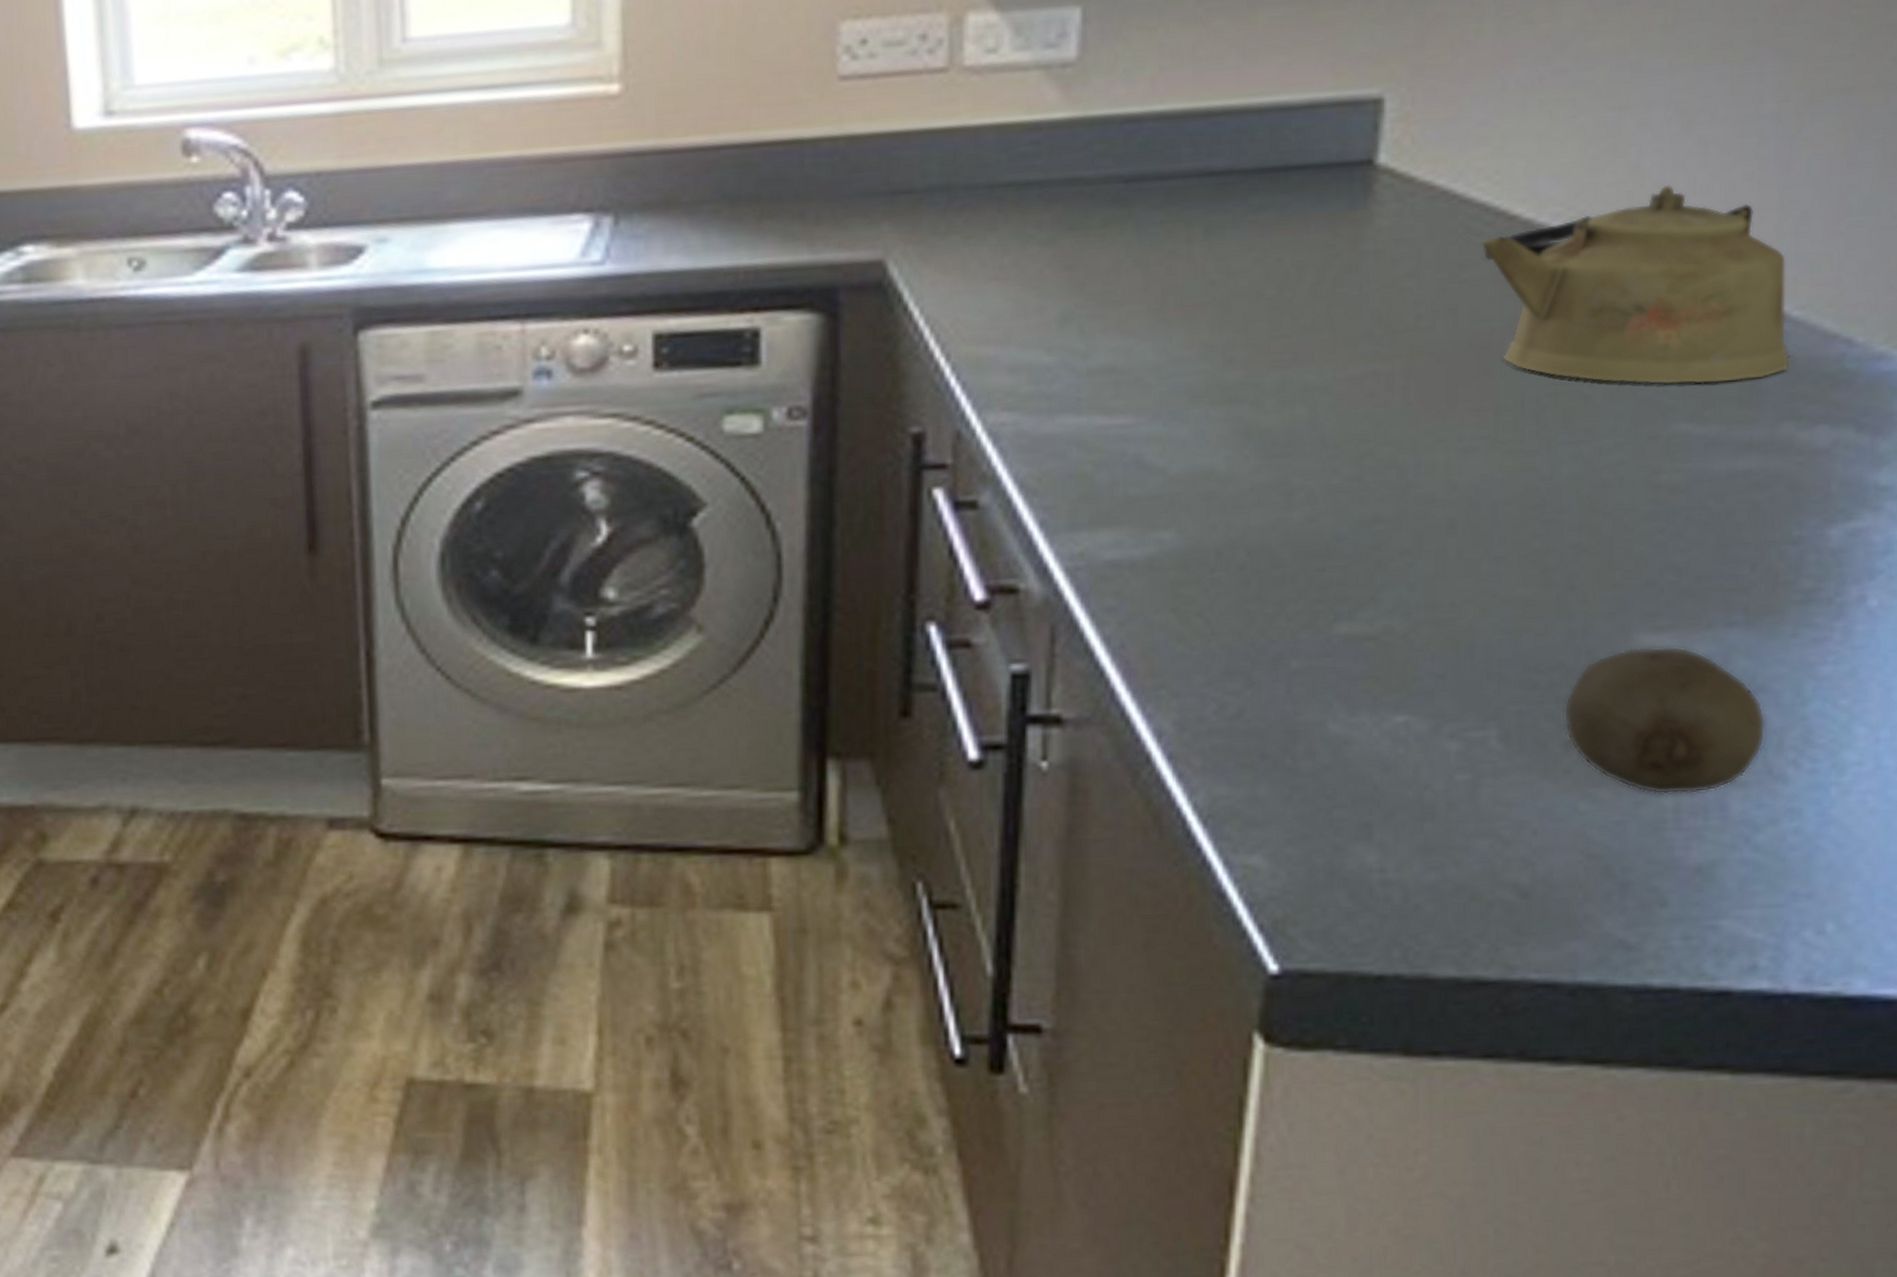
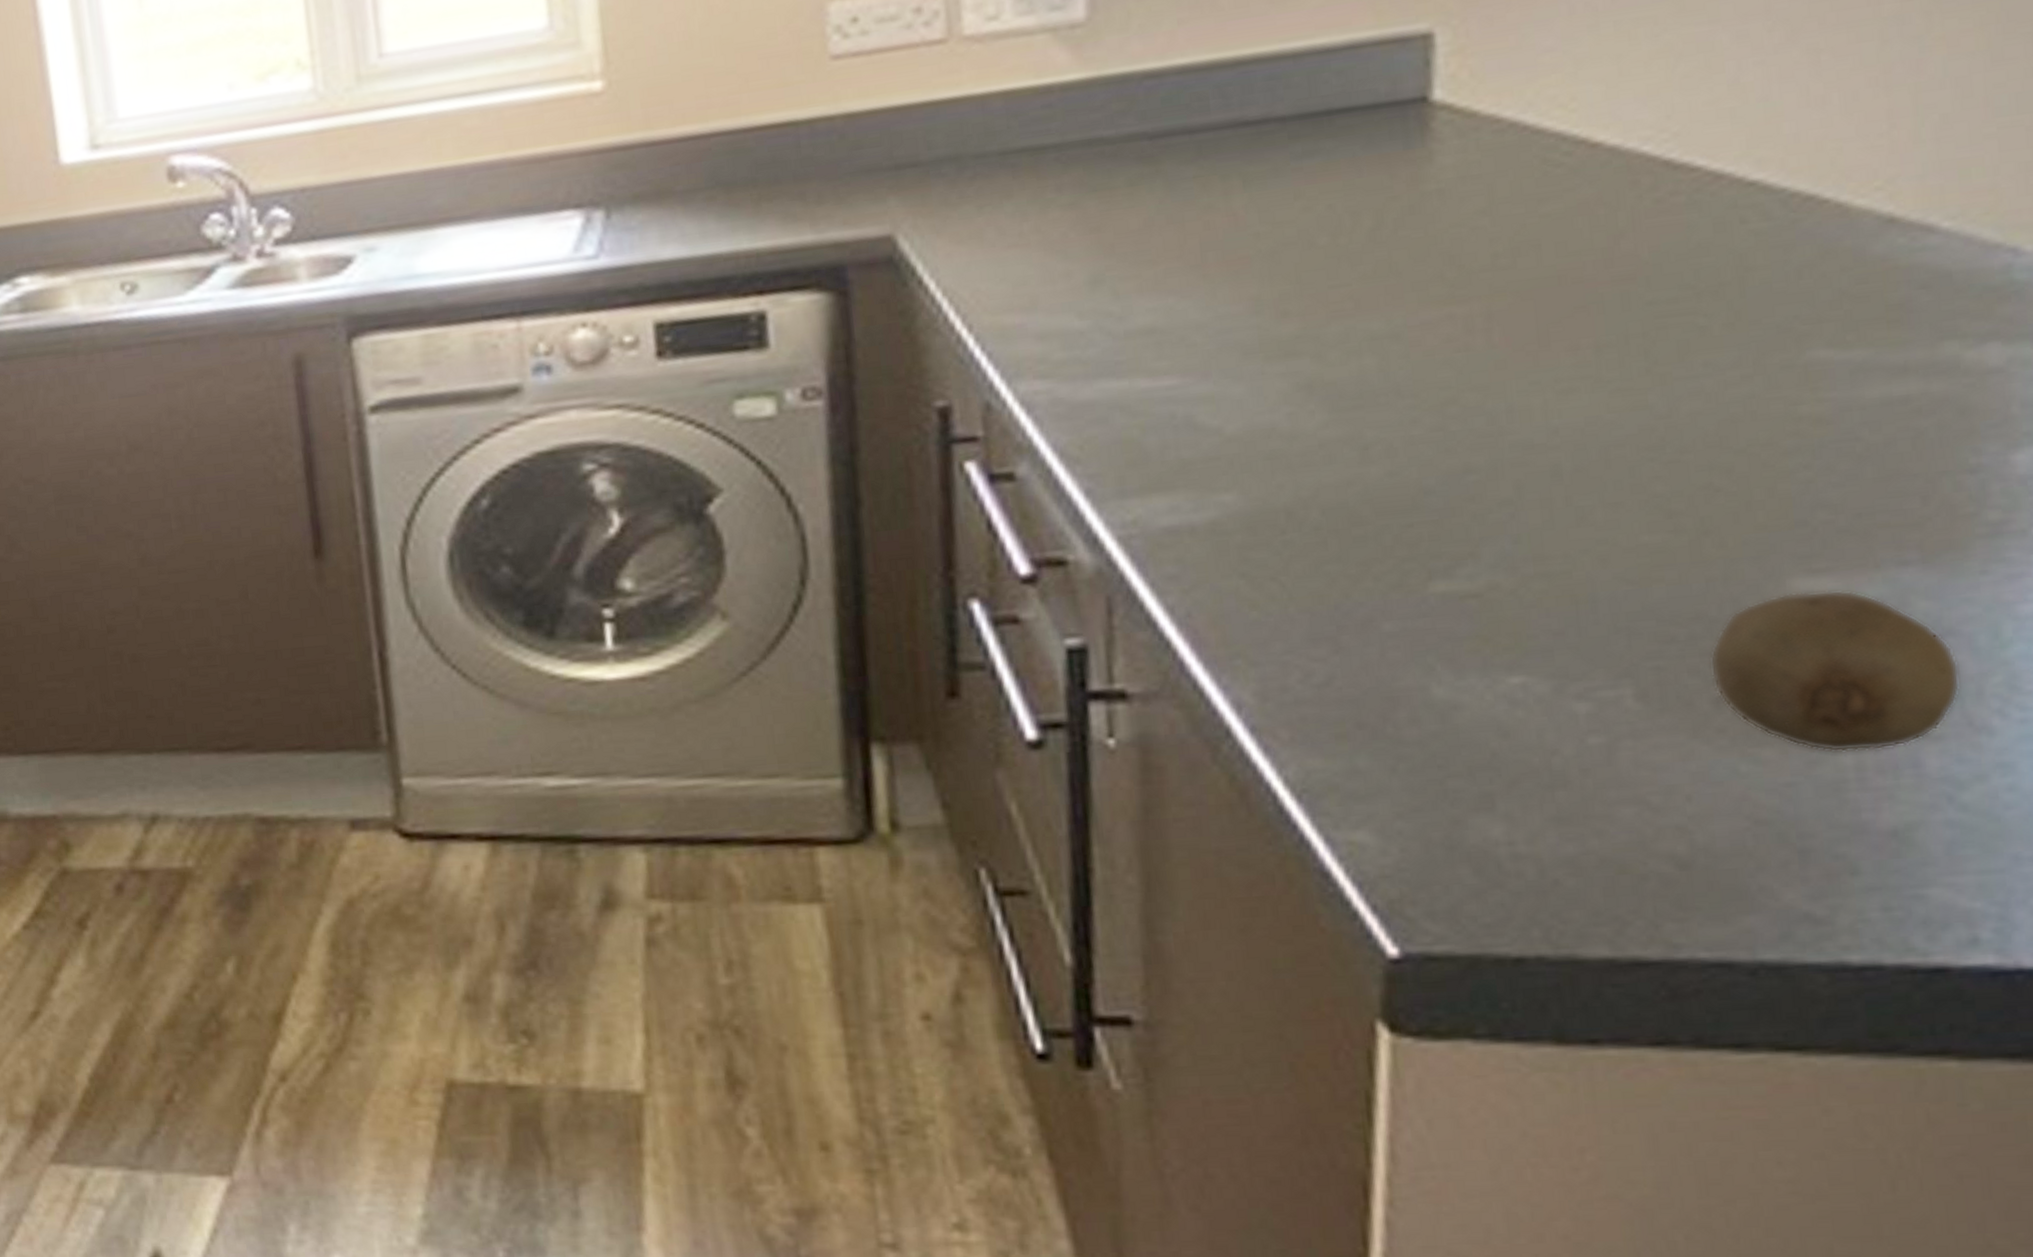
kettle: present [1481,184,1791,385] -> none [1561,97,1946,311]

